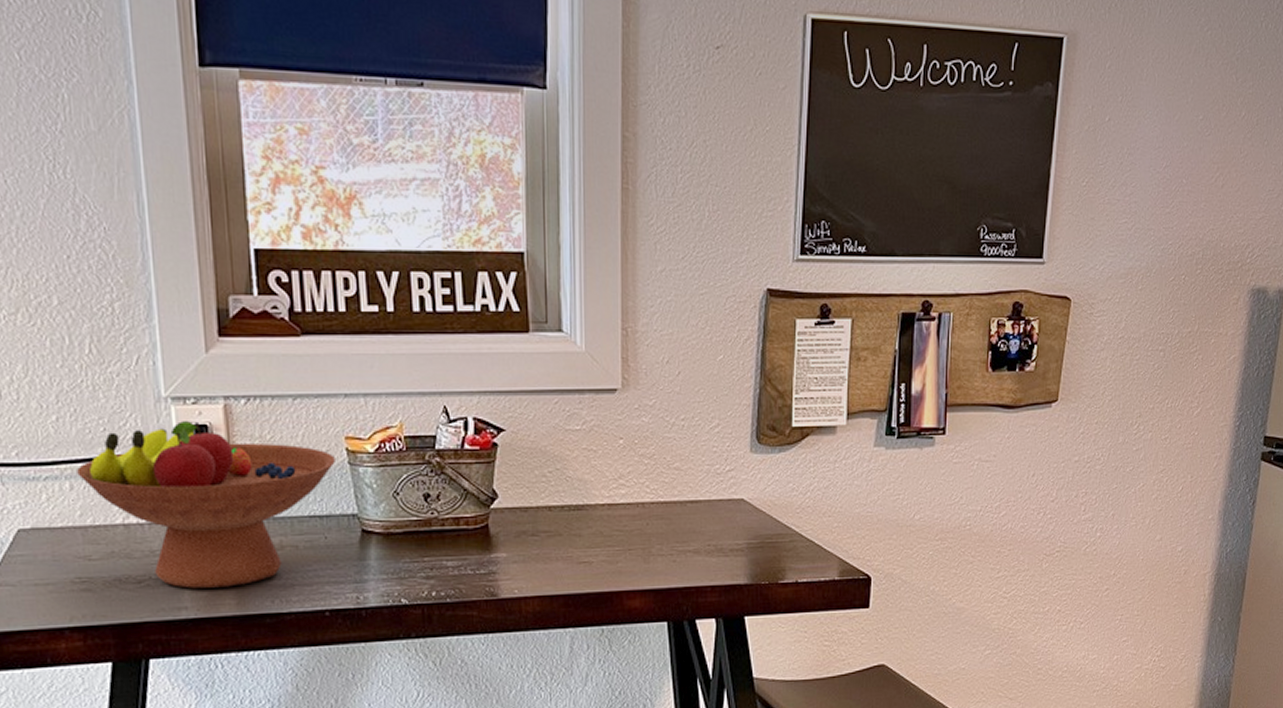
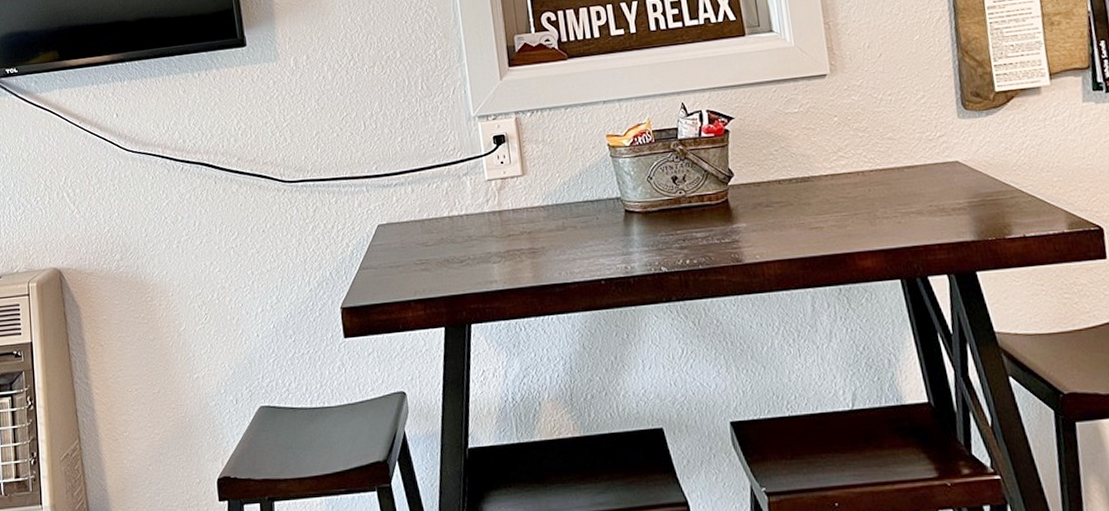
fruit bowl: present [77,421,335,589] -> none [416,133,600,265]

